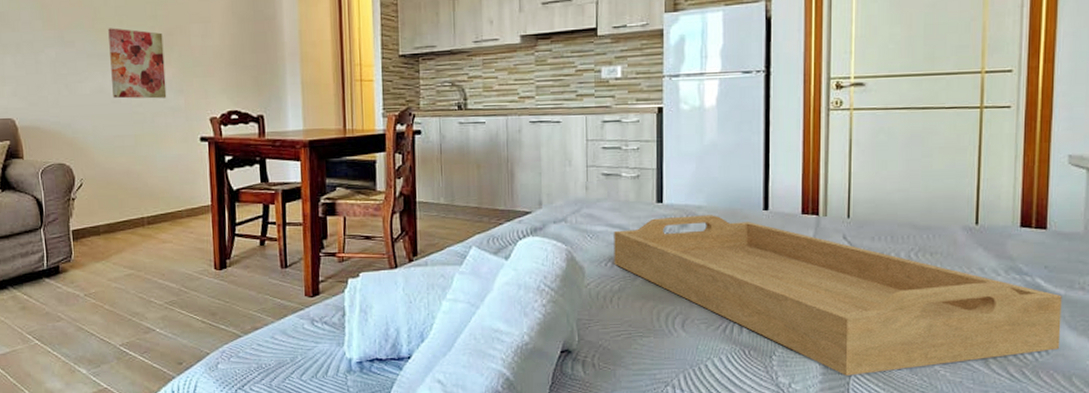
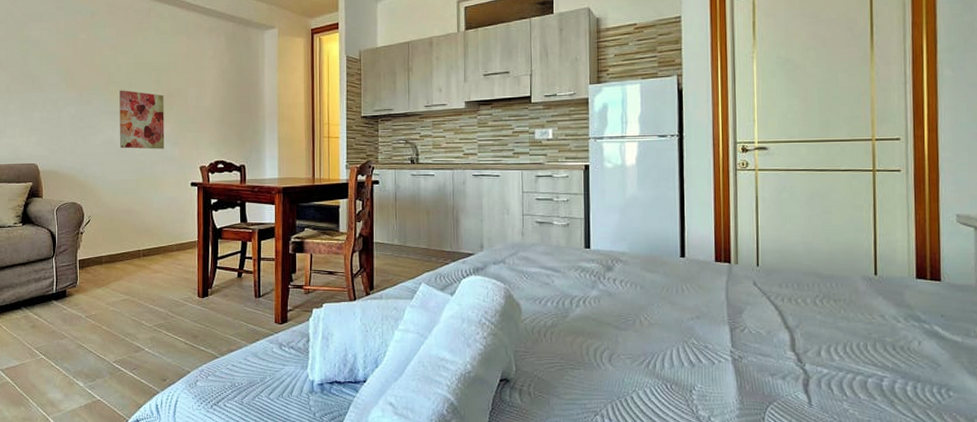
serving tray: present [614,215,1062,376] -> none [547,260,961,411]

